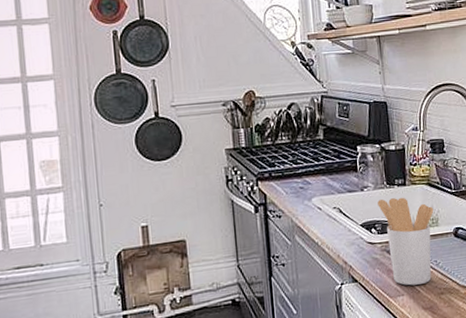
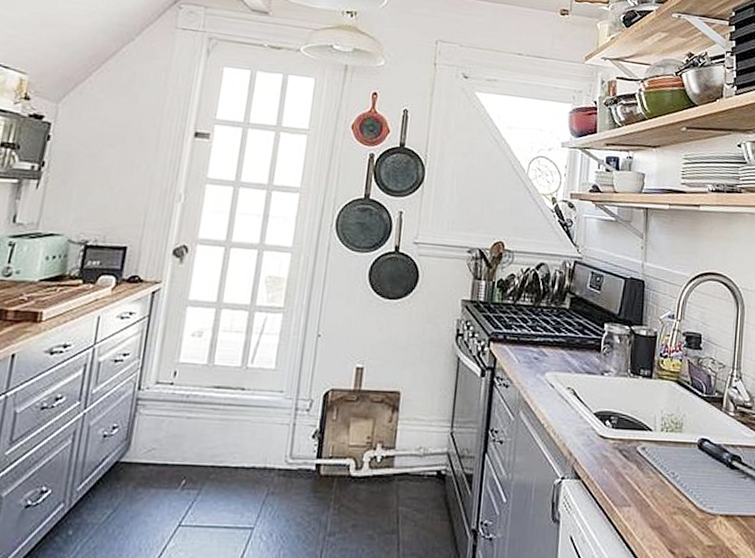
utensil holder: present [378,197,434,286] -> none [617,389,679,497]

